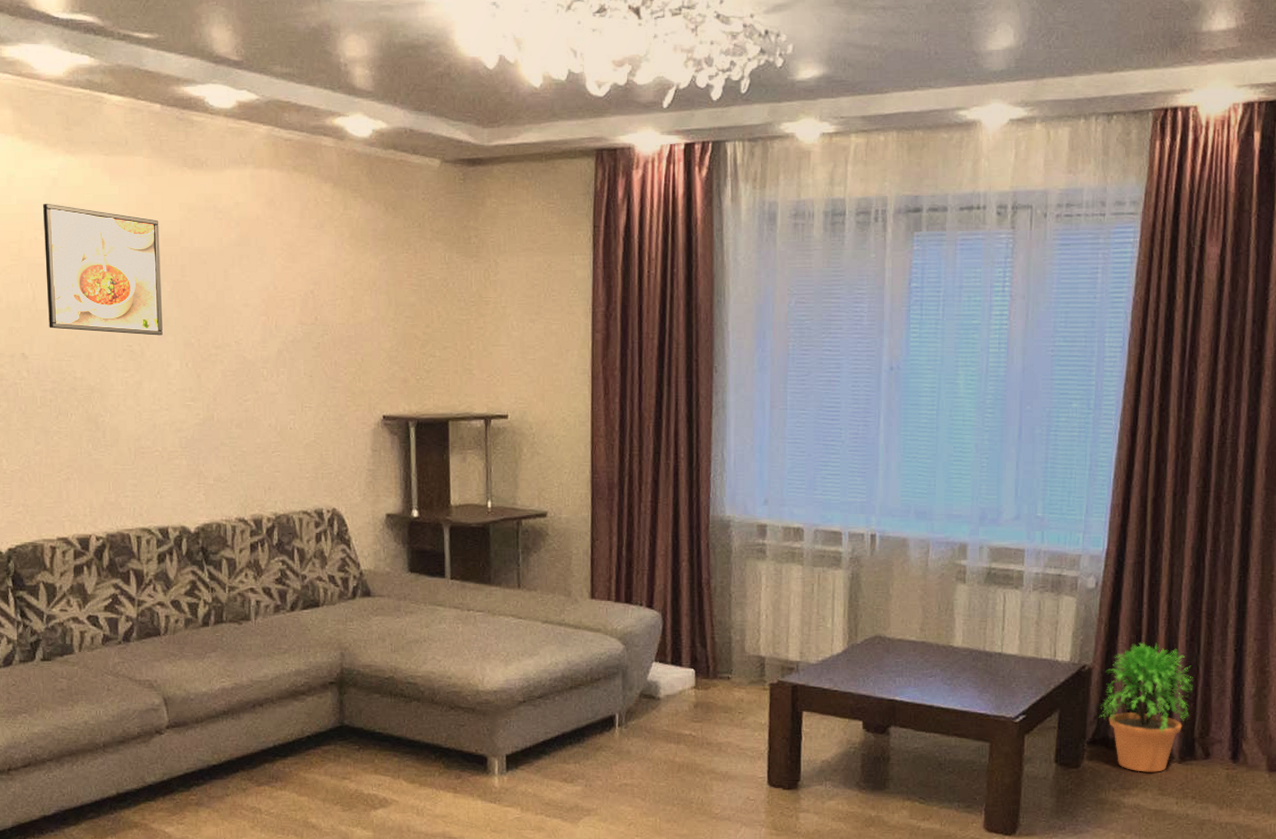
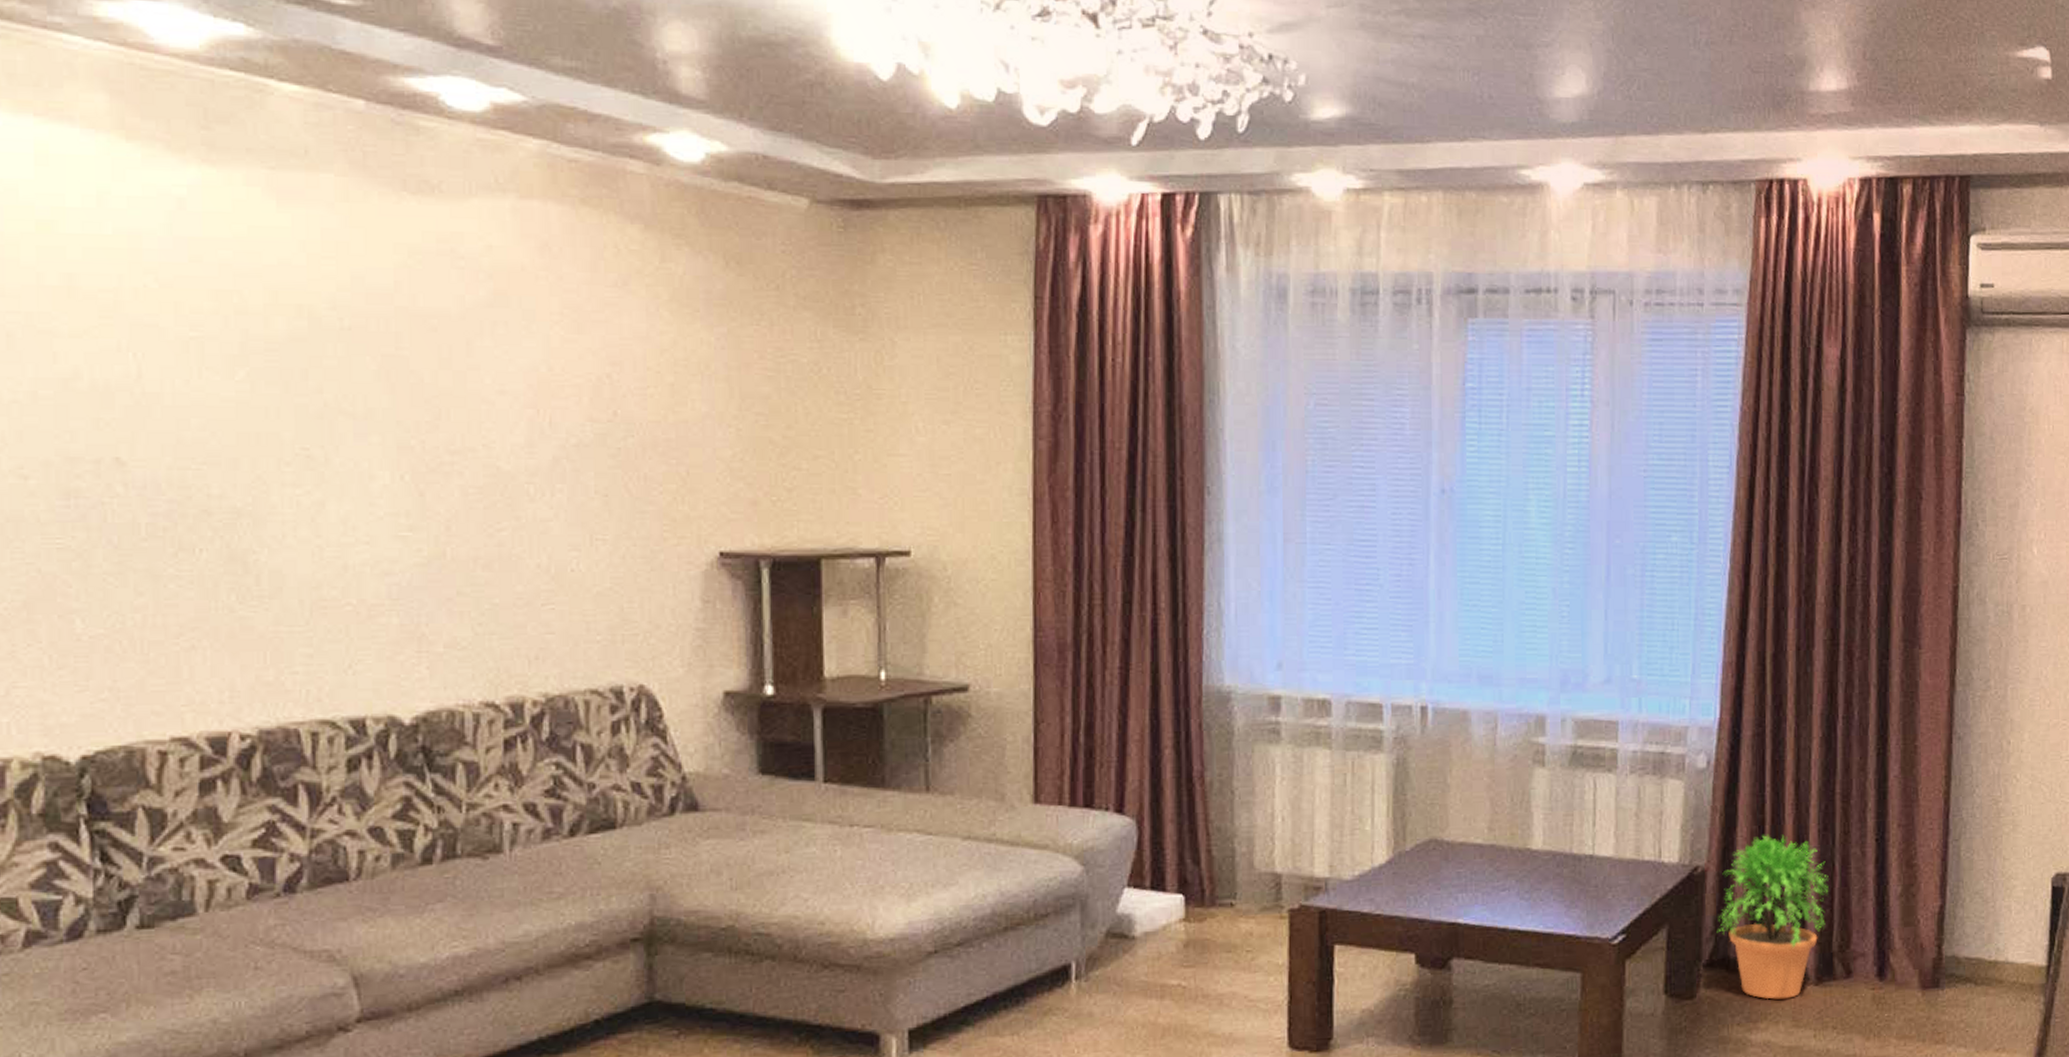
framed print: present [43,203,163,336] -> none [159,234,362,434]

